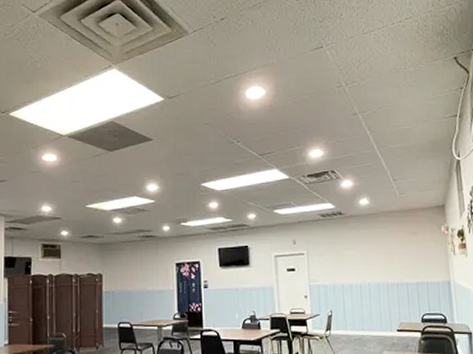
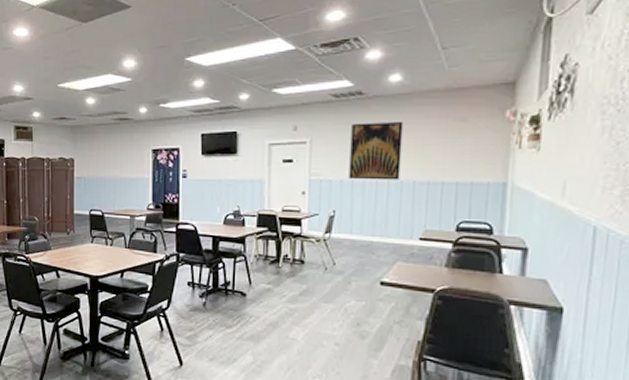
wall art: none [337,236,377,284] -> present [349,122,404,180]

